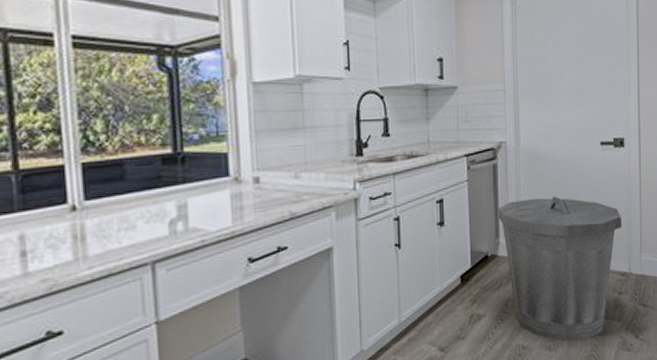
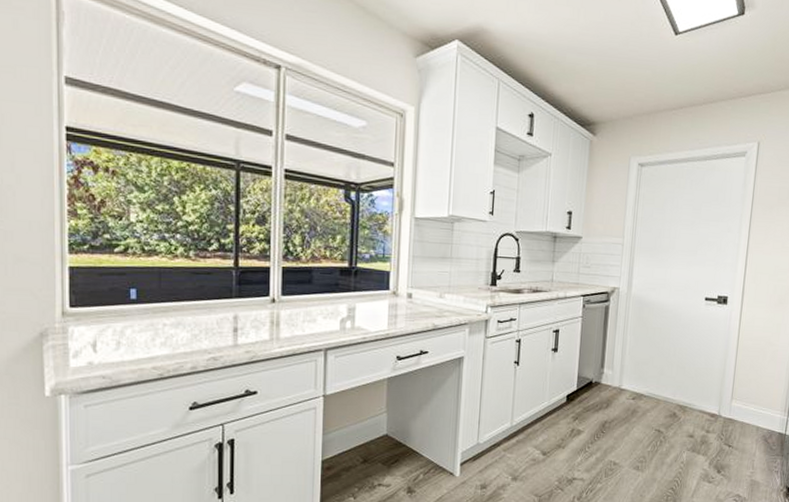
trash can: present [498,196,623,342] -> none [605,339,717,467]

